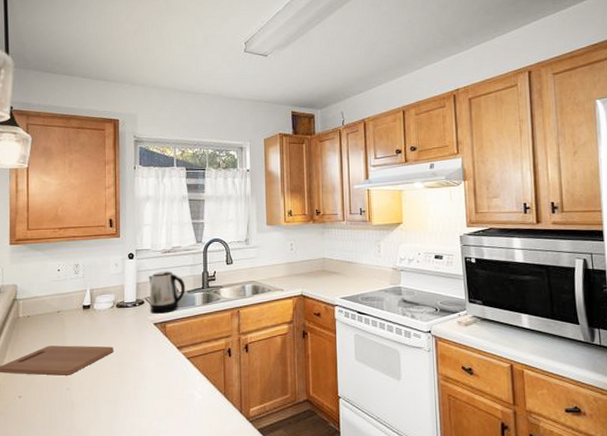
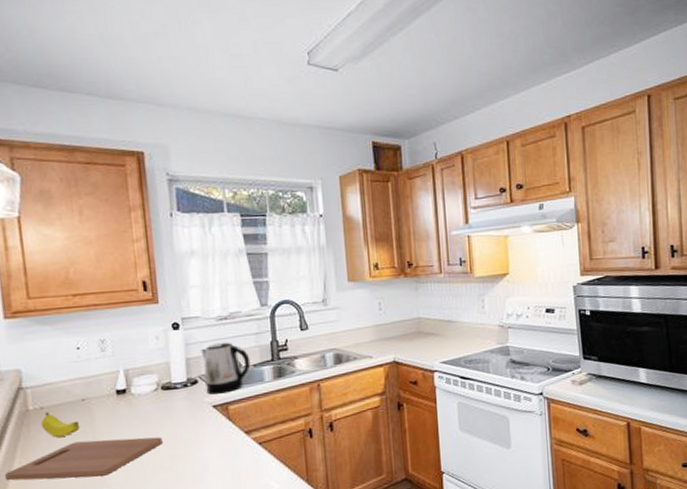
banana: none [27,320,54,340] -> present [40,412,80,437]

